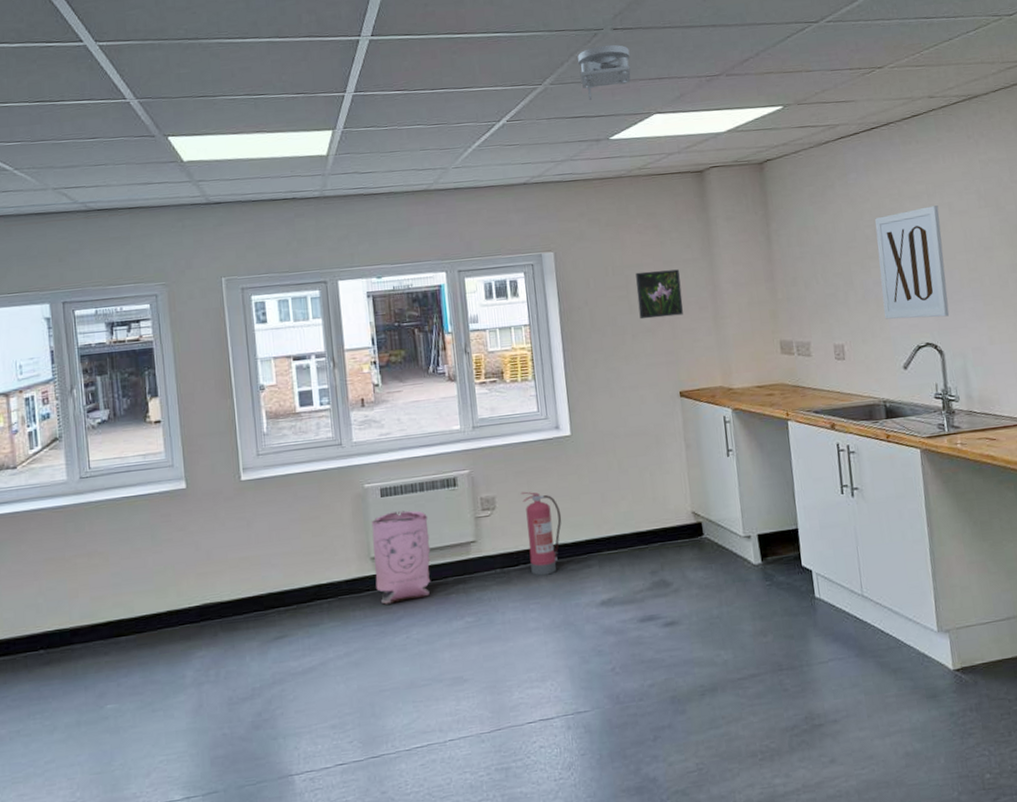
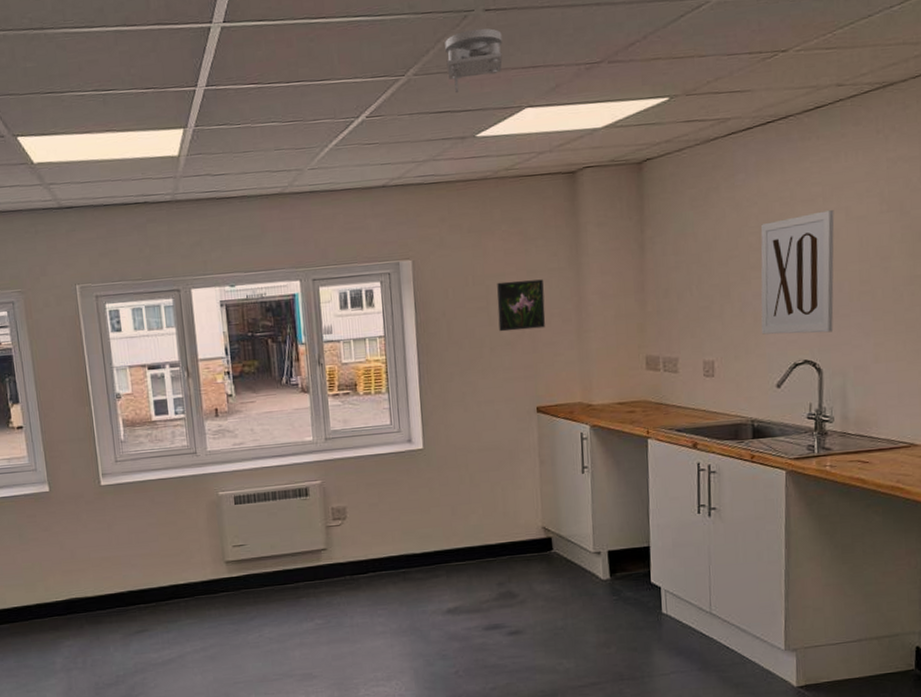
bag: present [371,510,431,605] -> none [225,518,283,605]
fire extinguisher: present [520,491,562,576] -> none [371,503,412,584]

